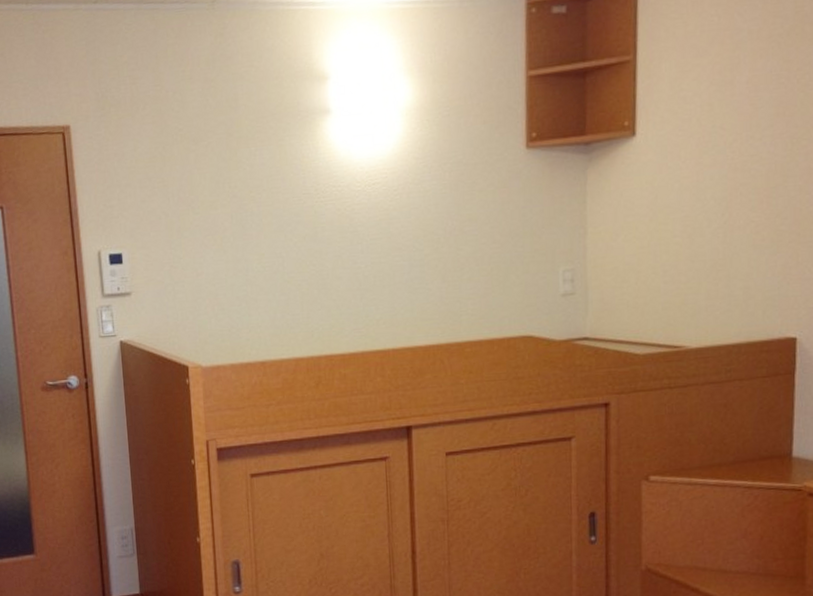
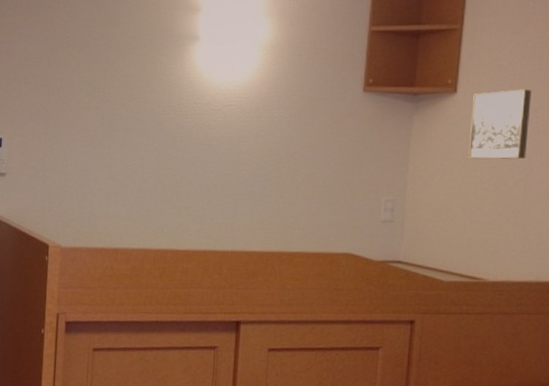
wall art: none [655,120,725,211] -> present [468,89,532,159]

